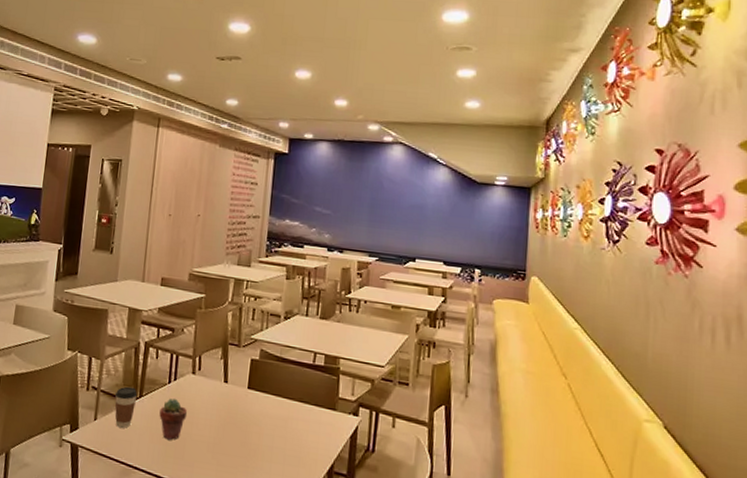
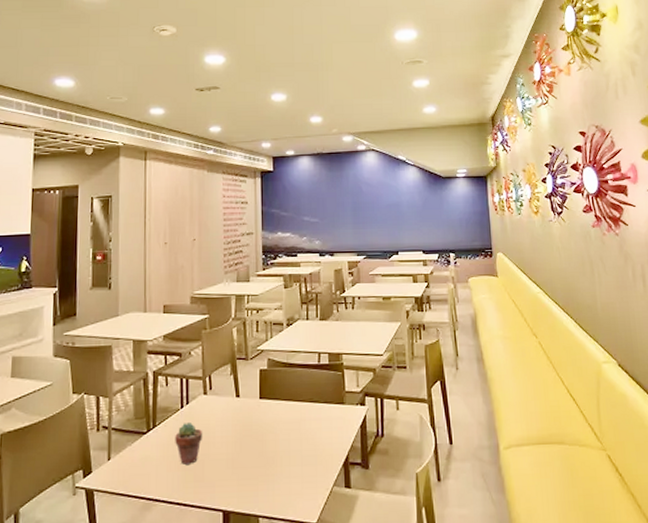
coffee cup: present [114,386,138,428] -> none [128,419,151,462]

